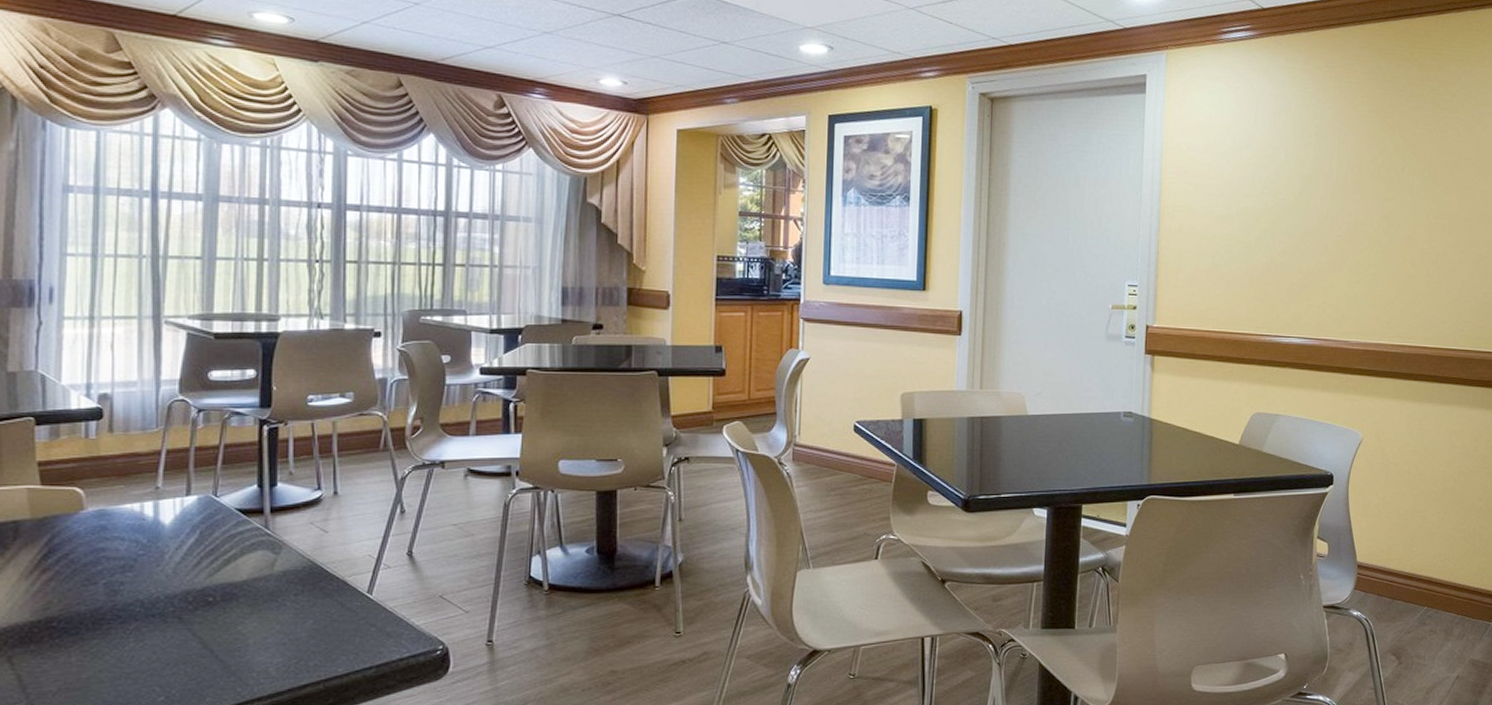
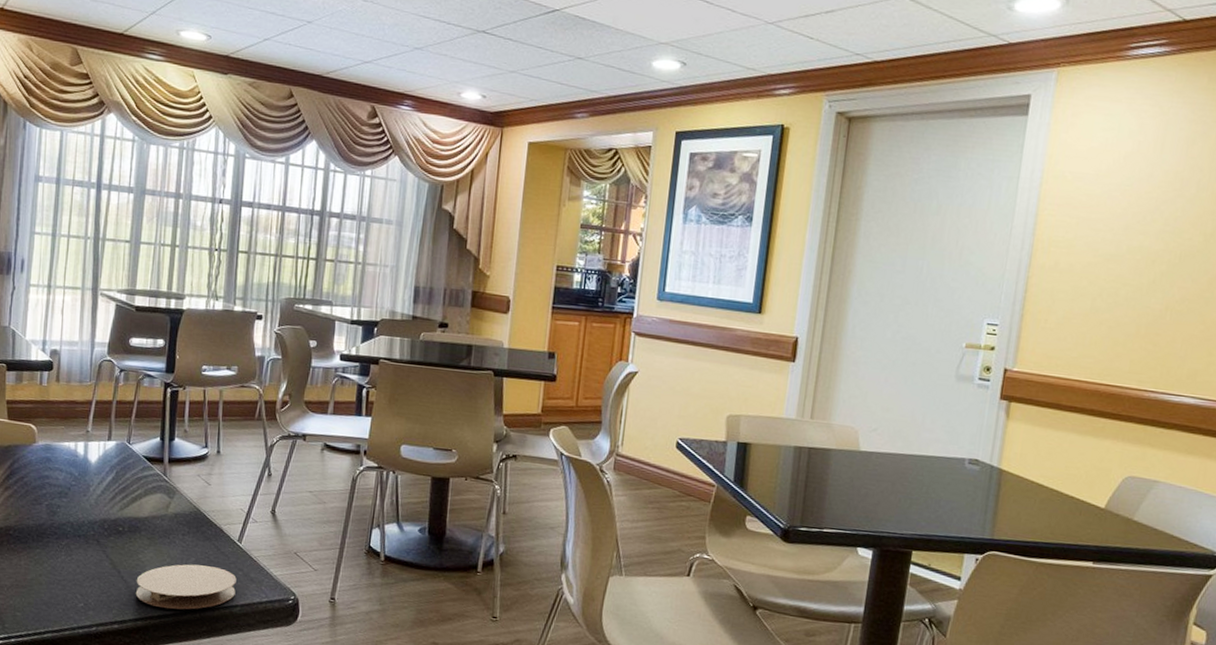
coaster: none [236,627,369,686] -> present [135,564,237,610]

